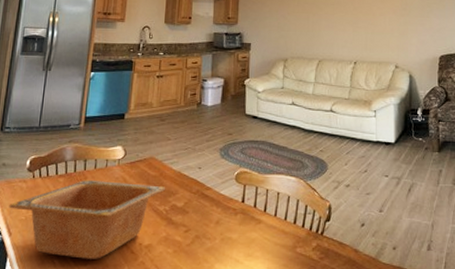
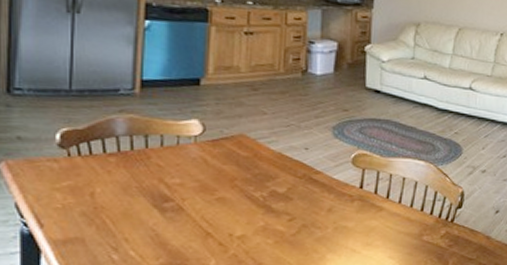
serving bowl: present [9,179,166,259] -> none [35,159,263,253]

